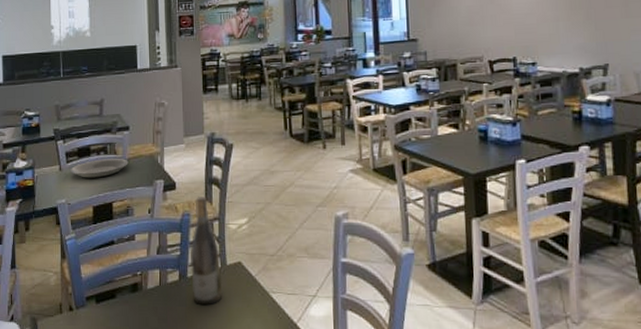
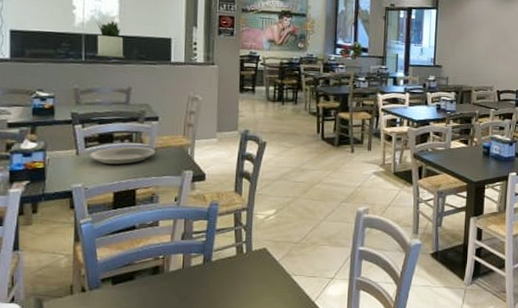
planter: none [71,35,97,73] -> present [95,20,125,59]
wine bottle: present [189,195,222,306] -> none [215,187,247,287]

